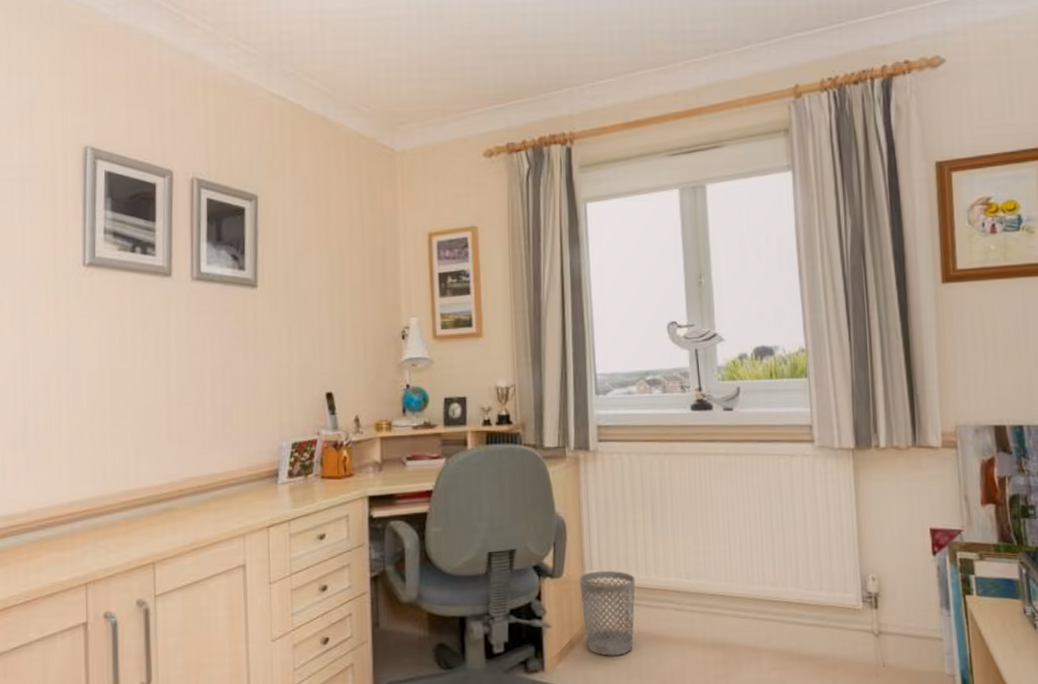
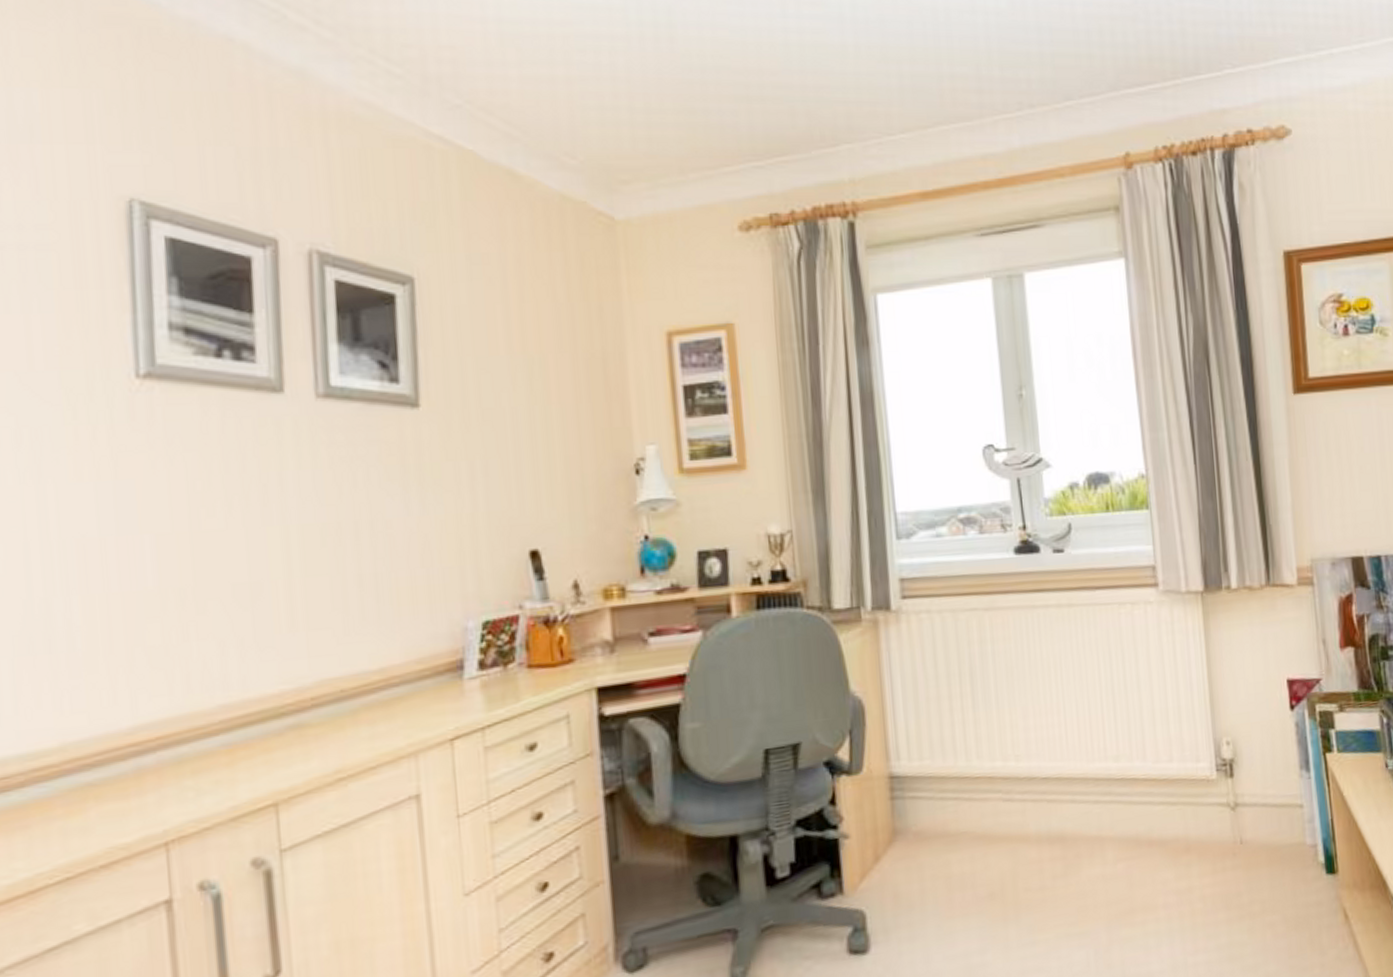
wastebasket: present [580,570,636,656] -> none [884,759,954,867]

